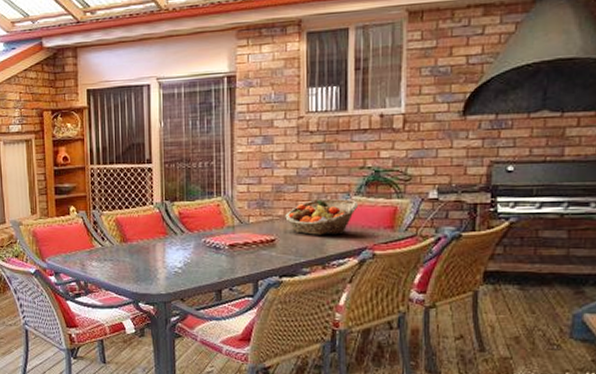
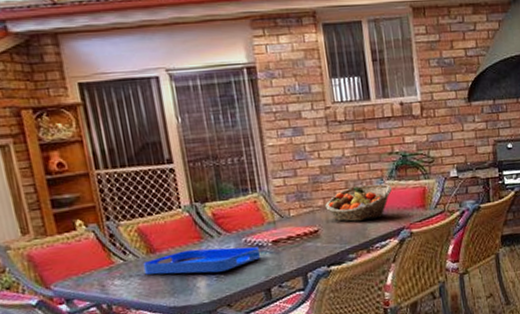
serving tray: none [116,243,217,267] -> present [142,246,261,275]

